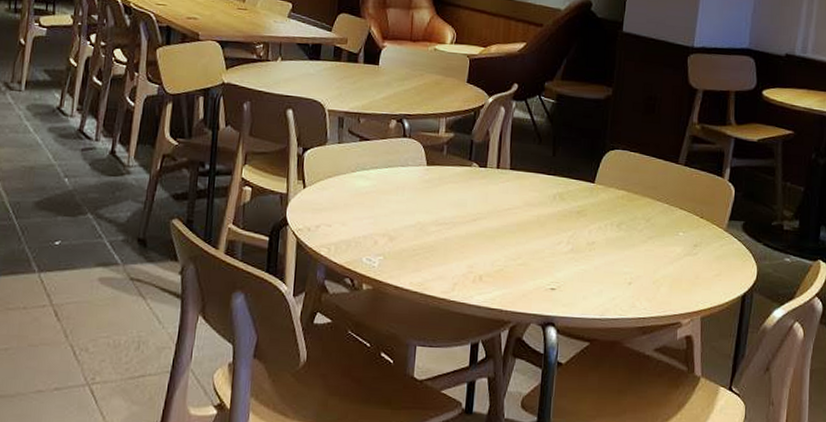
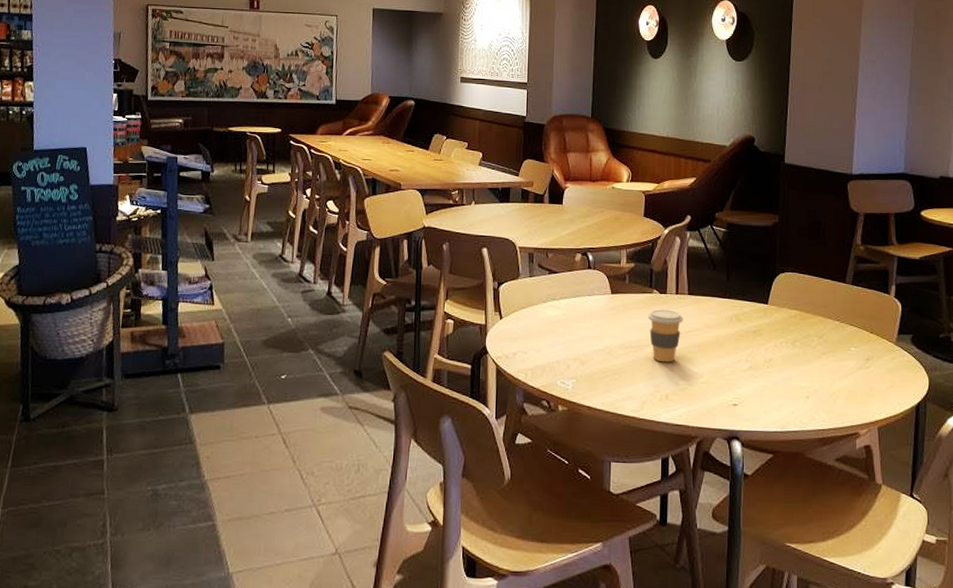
coffee cup: none [465,184,503,242] -> present [648,309,683,363]

